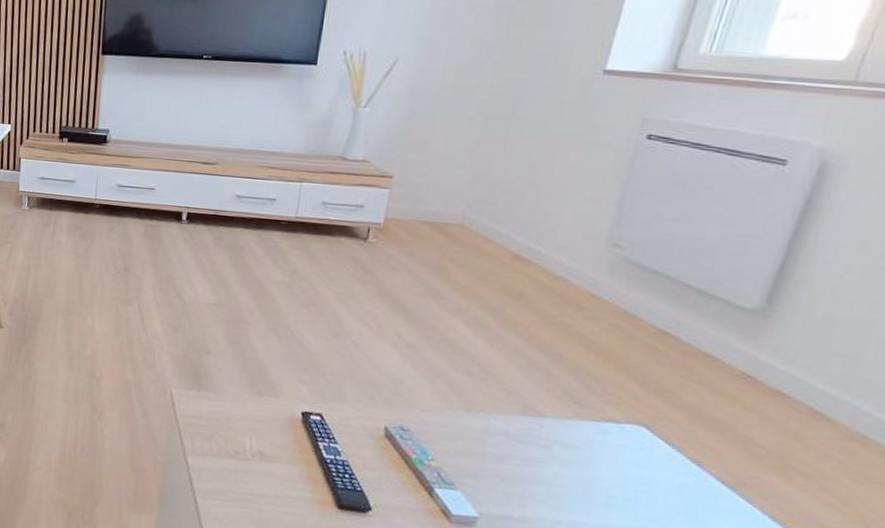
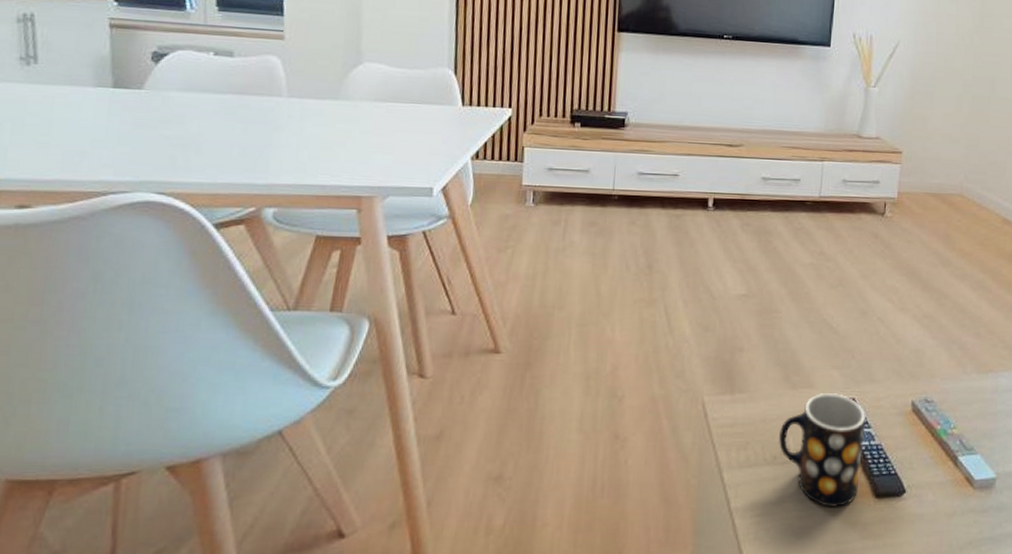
mug: none [242,403,334,509] -> present [779,393,867,507]

